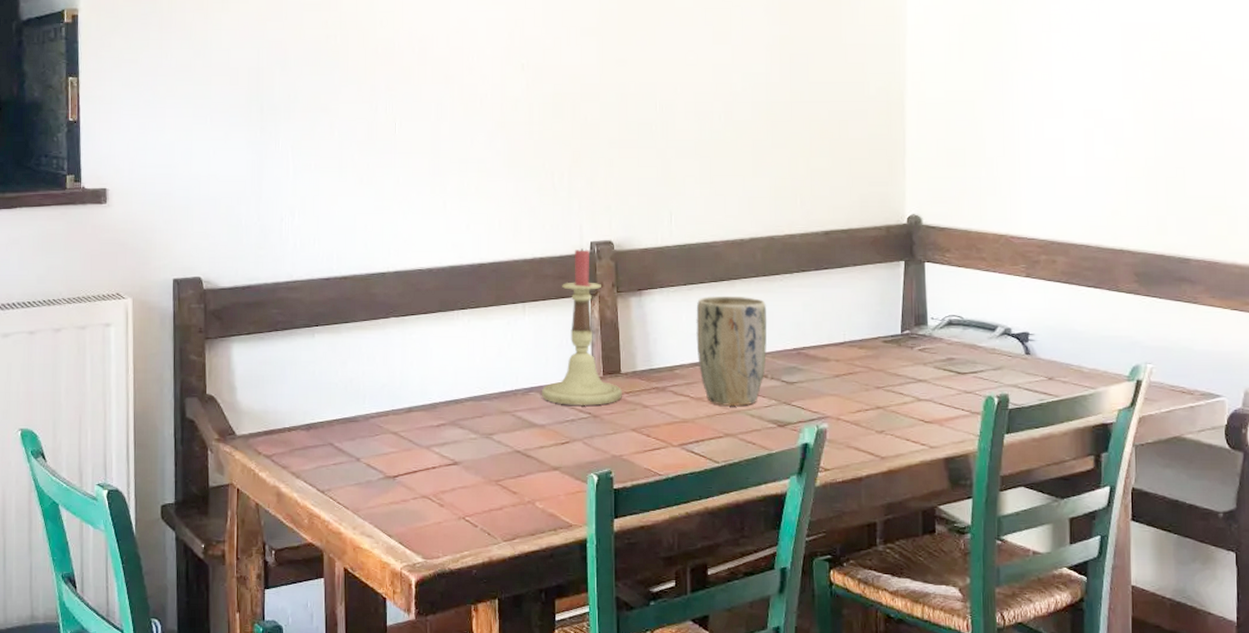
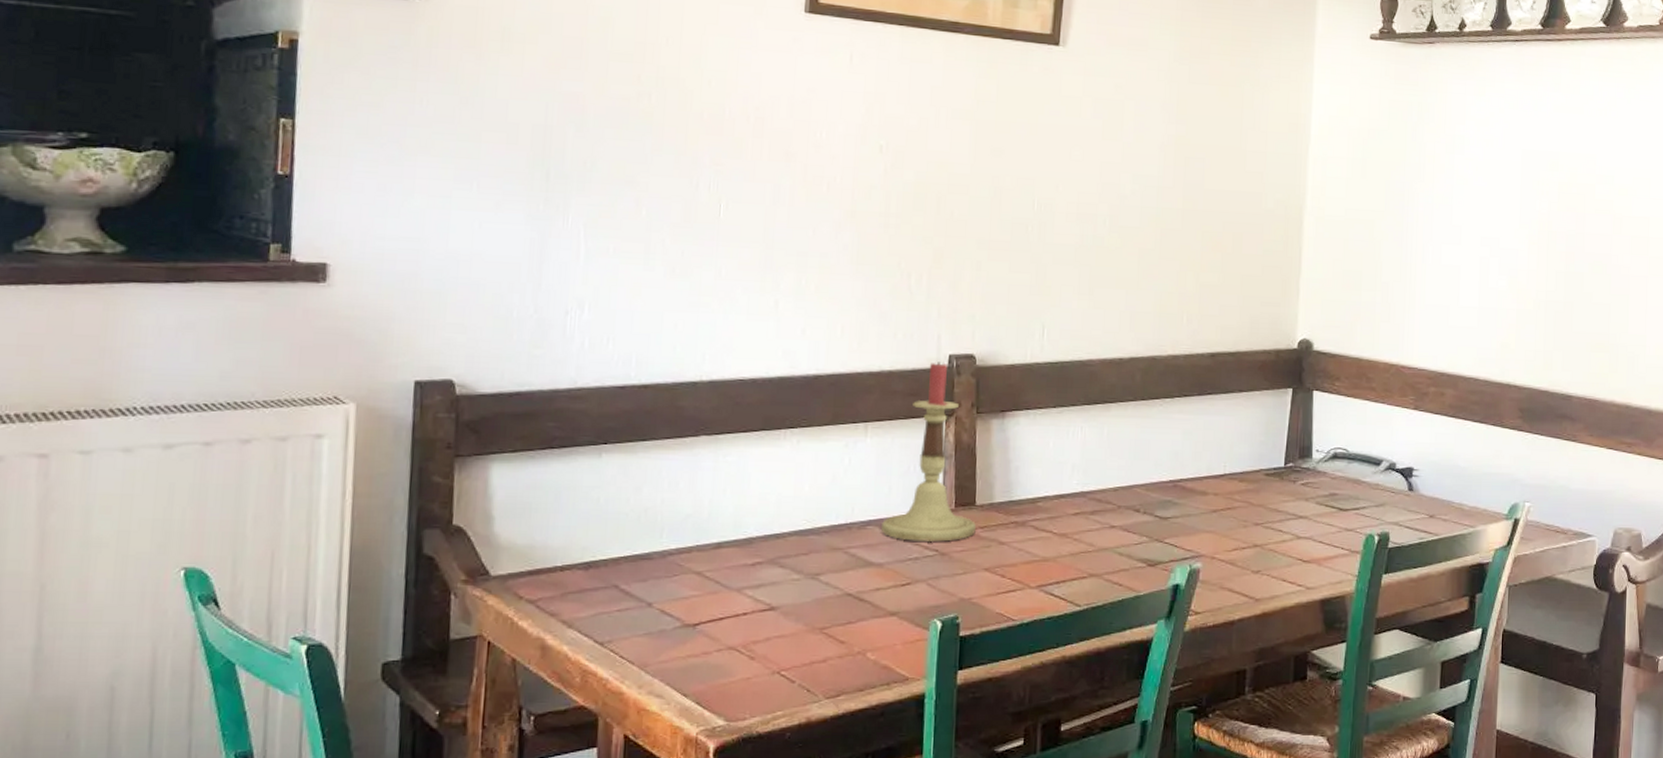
plant pot: present [696,295,767,406] -> none [1063,420,1143,543]

